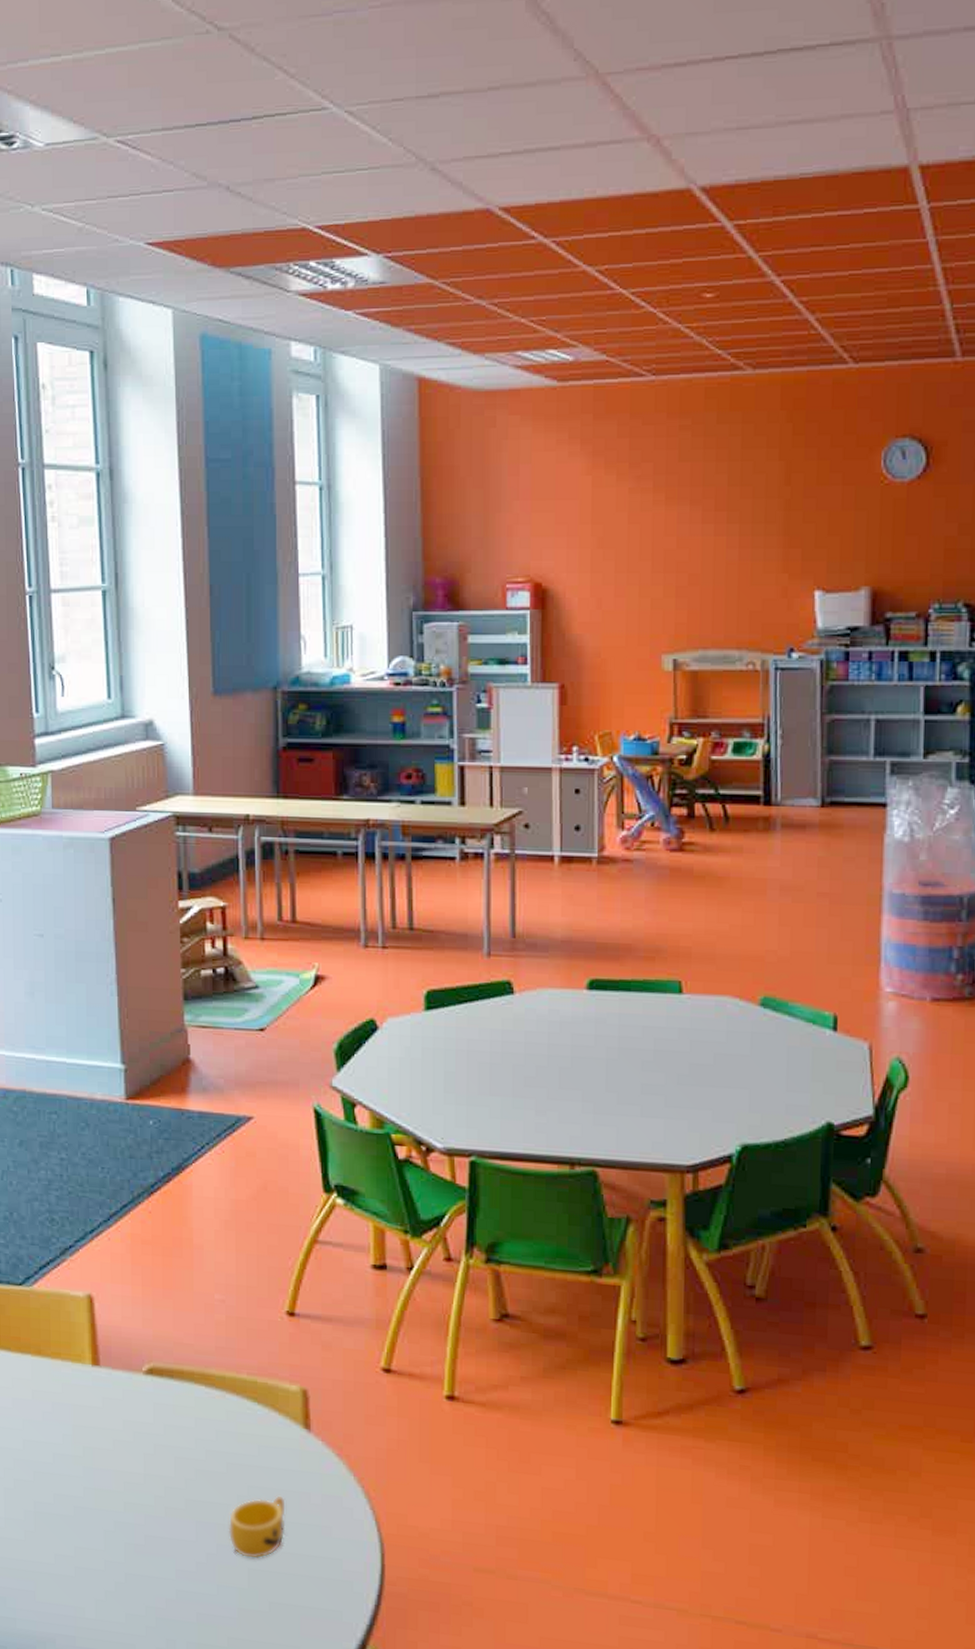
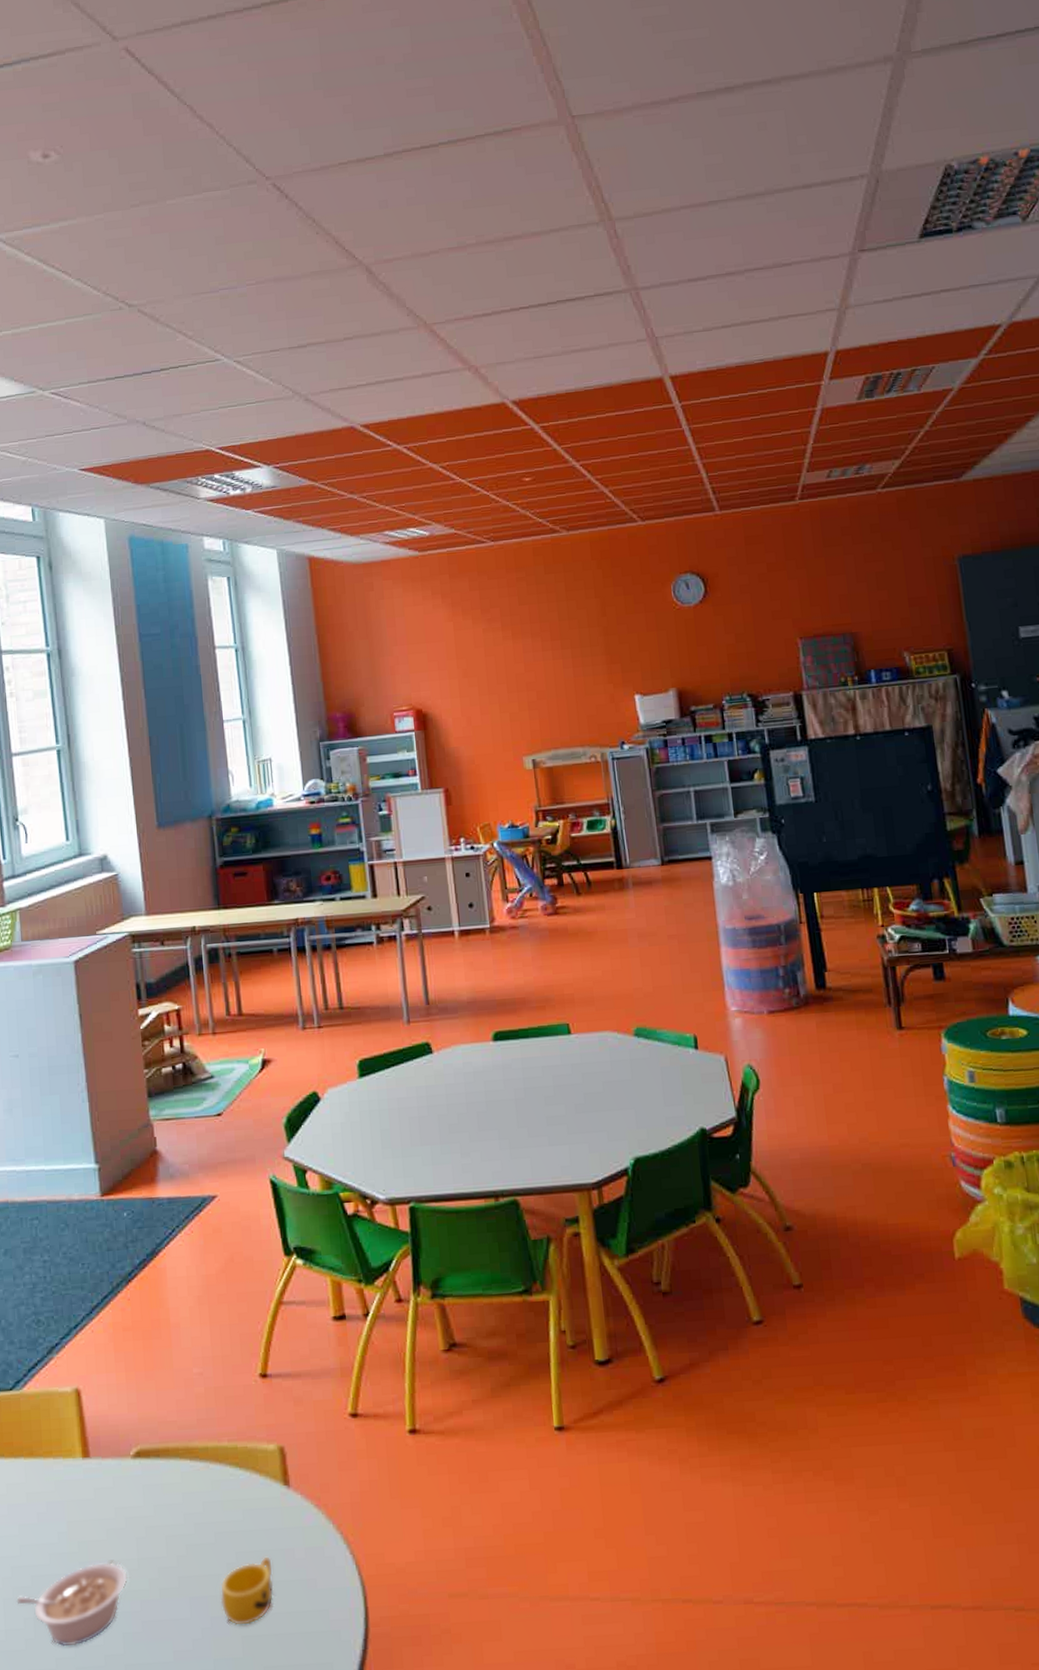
legume: none [17,1470,132,1546] -> present [16,1562,127,1647]

